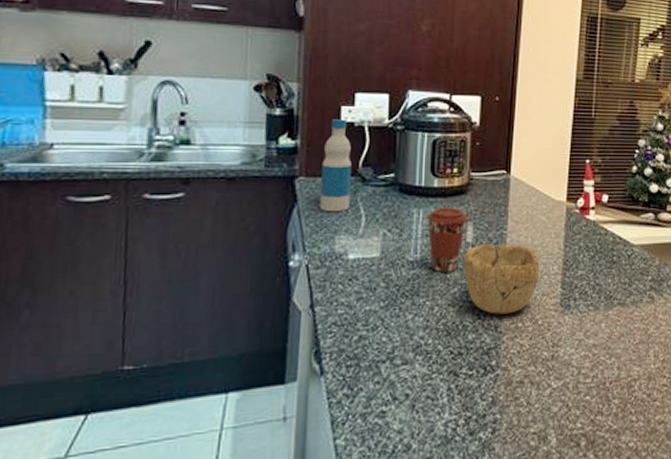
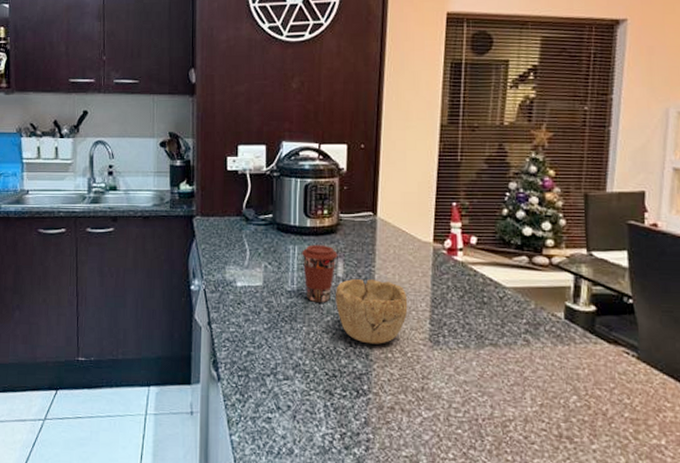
bottle: present [320,119,352,212] -> none [213,168,237,246]

